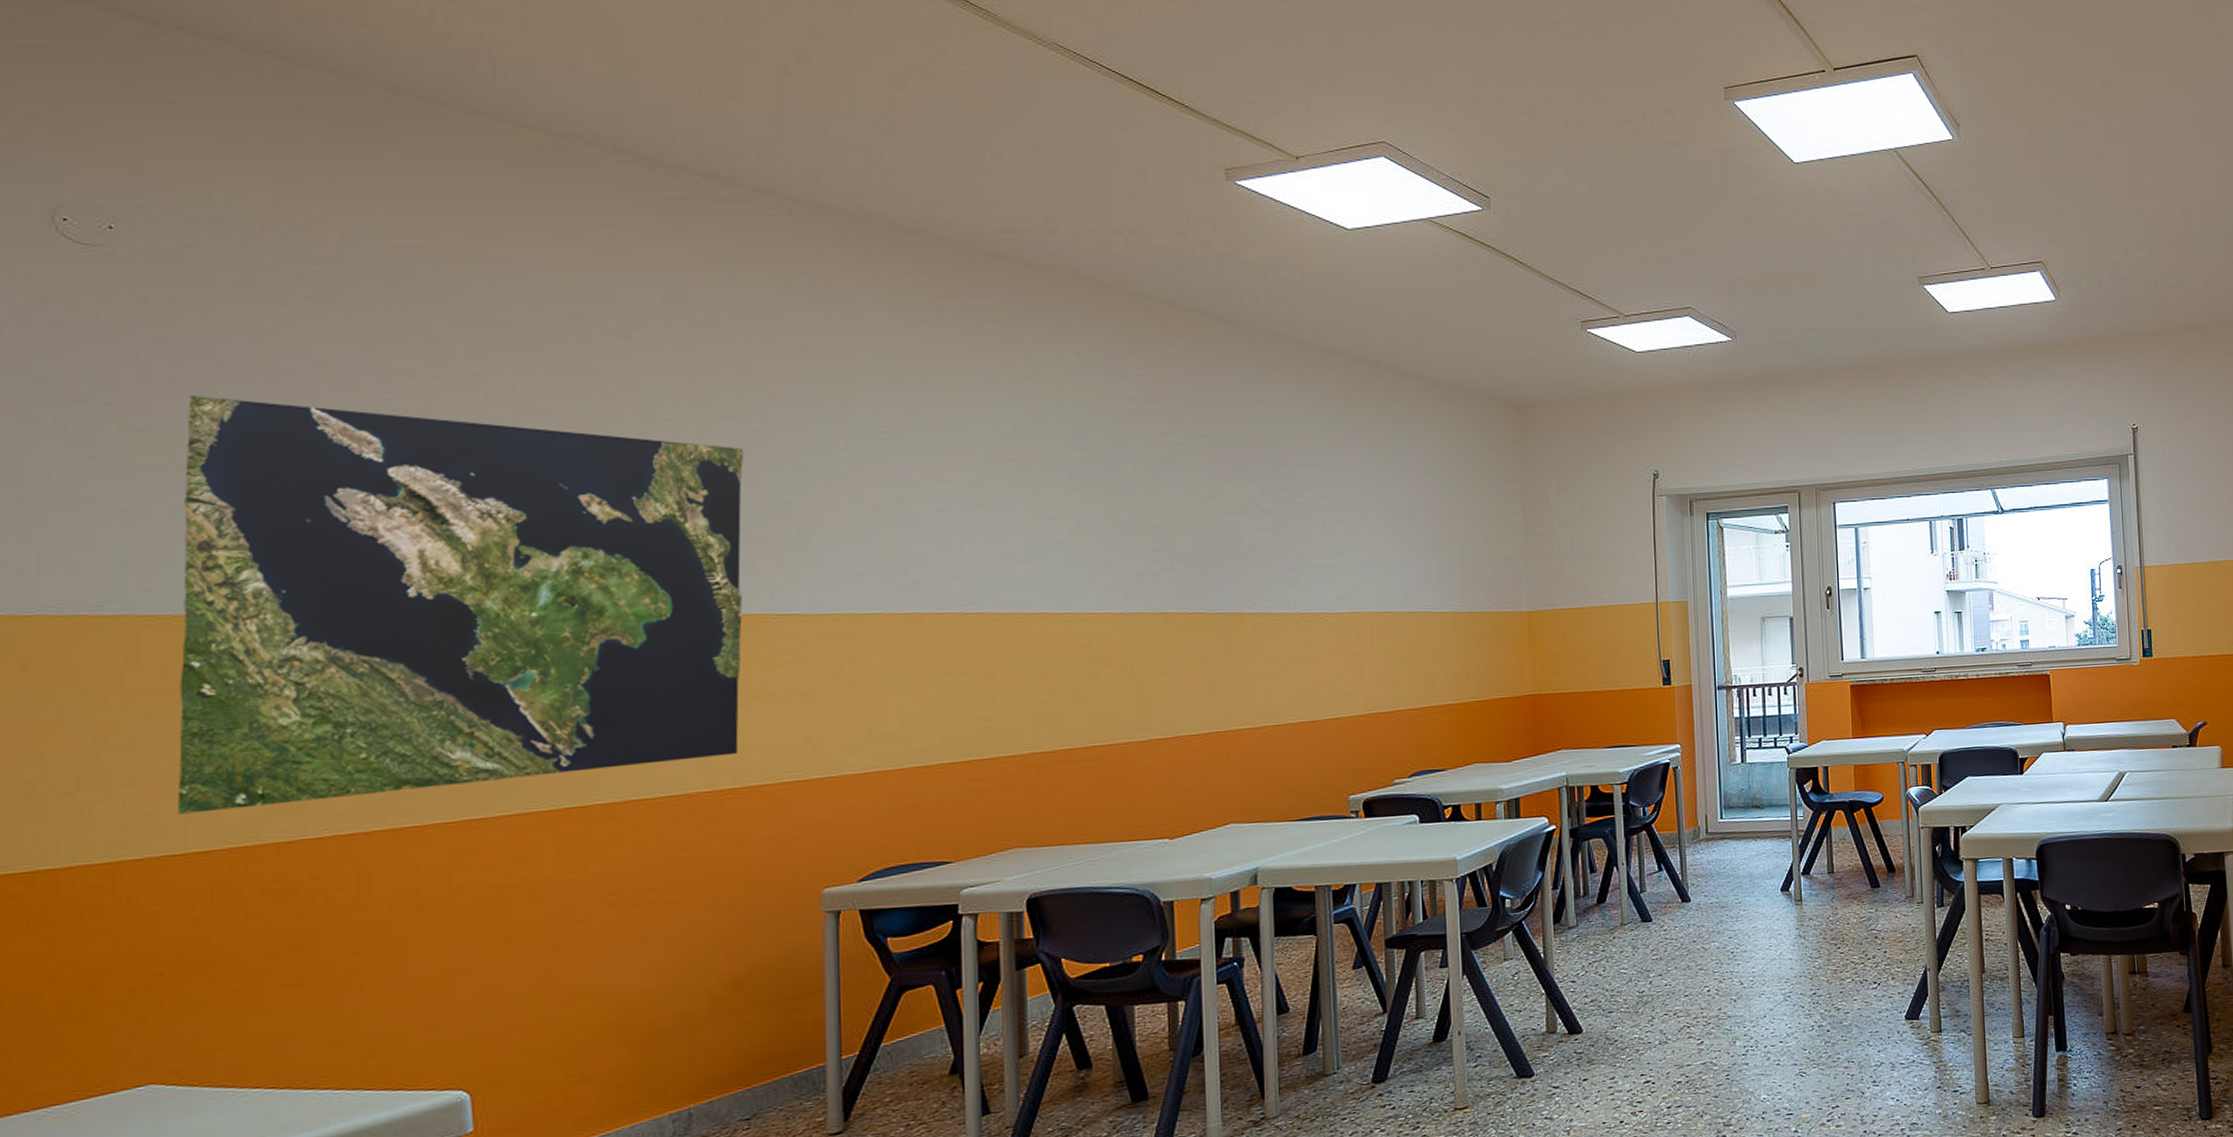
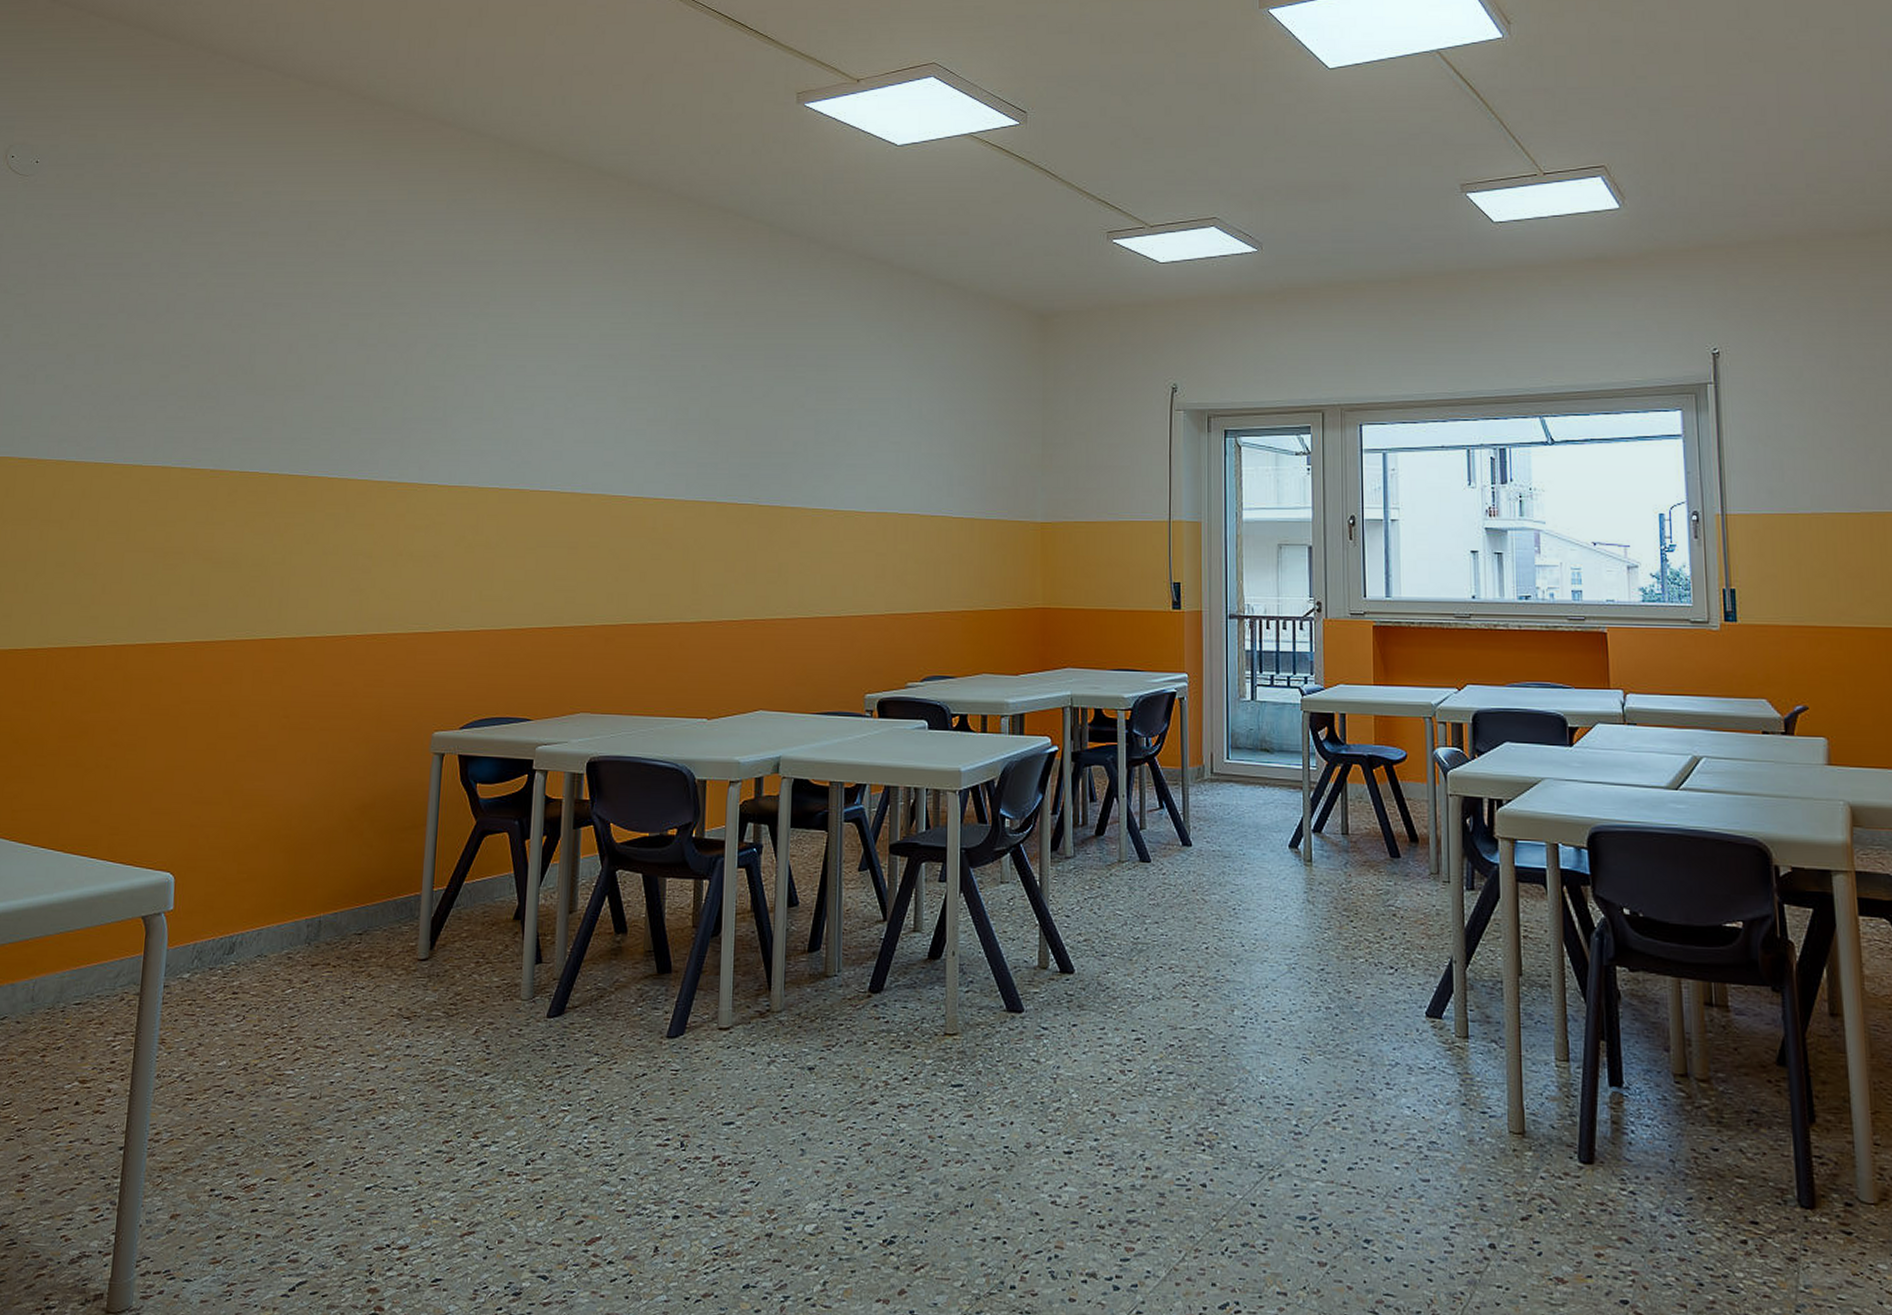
world map: present [177,396,743,814] -> none [23,289,411,617]

